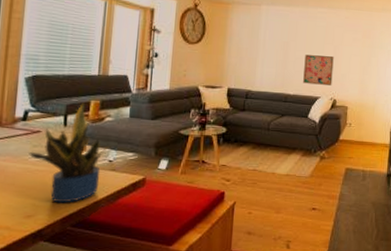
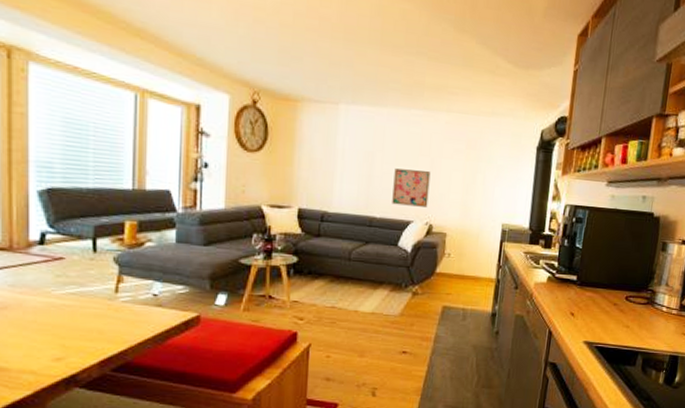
potted plant: present [29,103,112,203] -> none [51,223,156,344]

